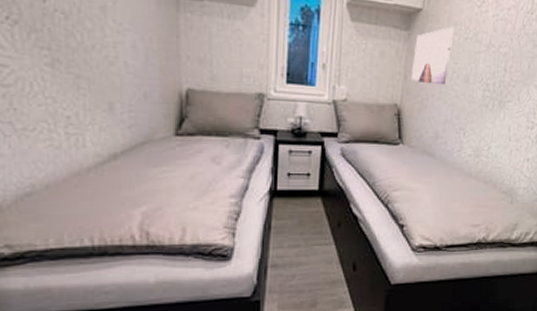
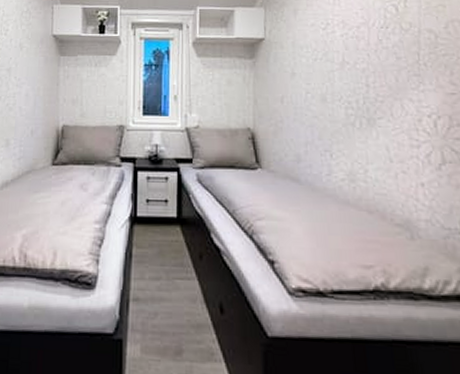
wall art: present [411,26,455,85] -> none [261,50,301,106]

